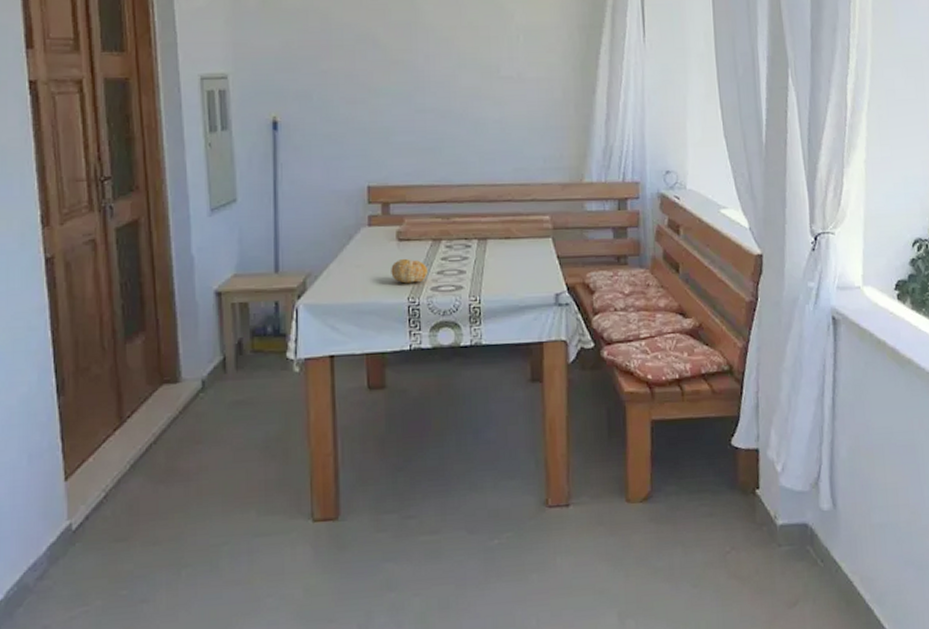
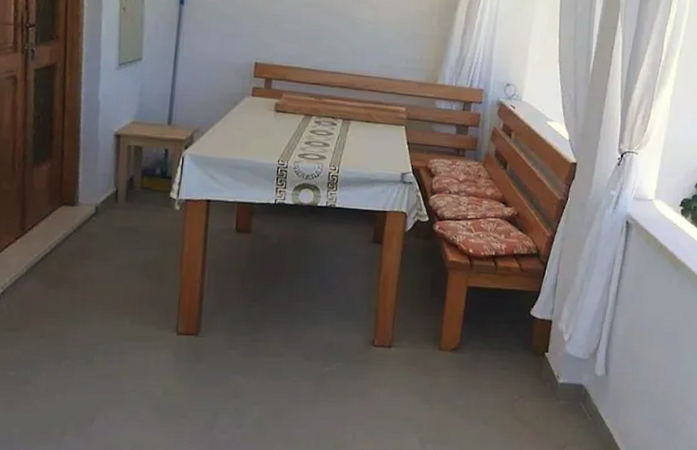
fruit: present [391,258,427,284] -> none [266,127,298,149]

